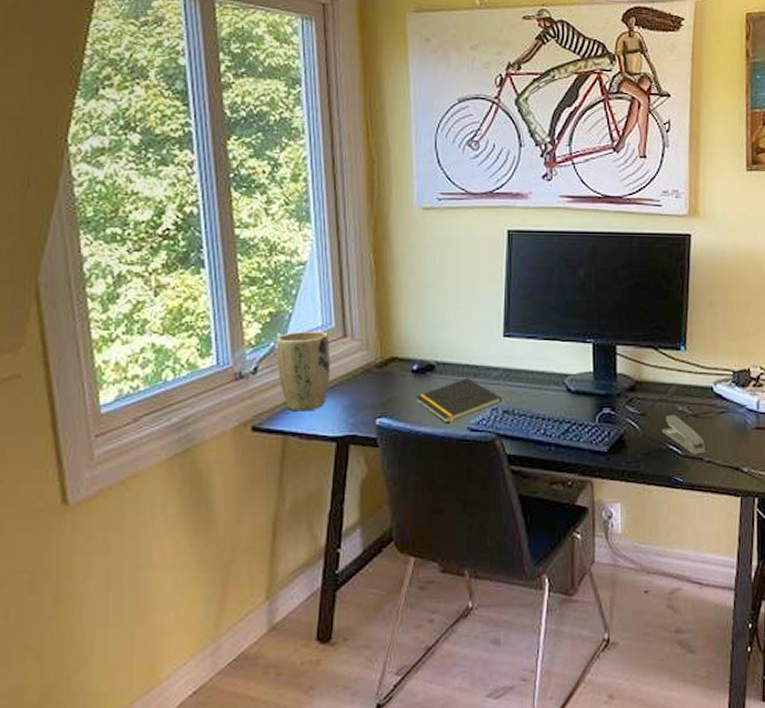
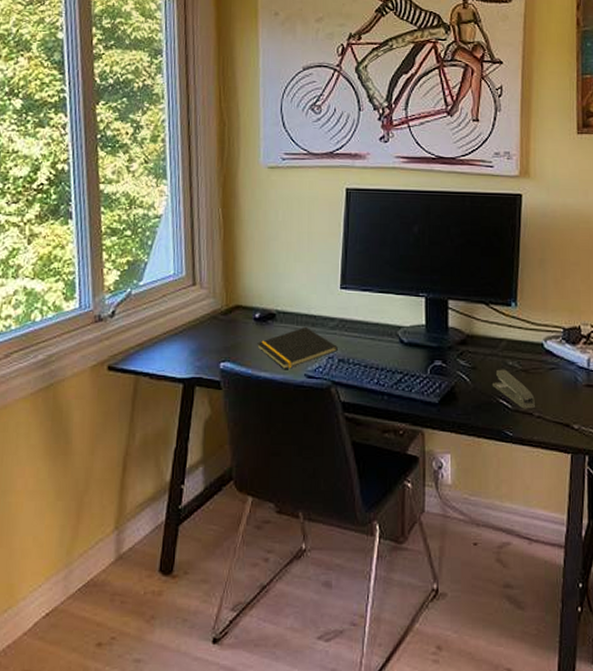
plant pot: present [277,331,331,412] -> none [132,279,181,354]

